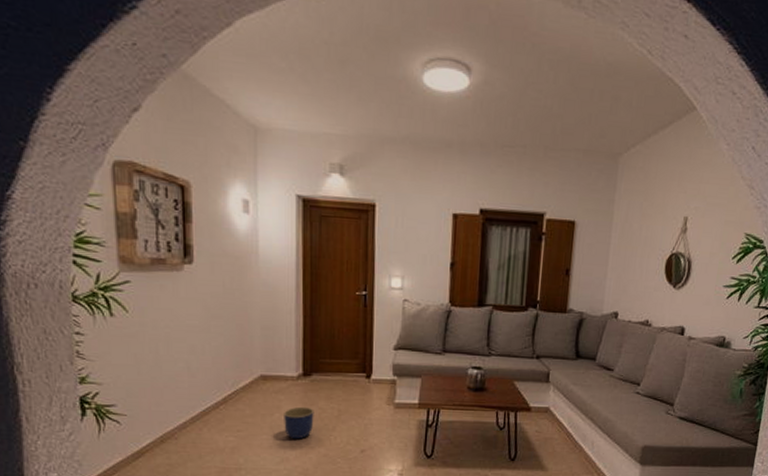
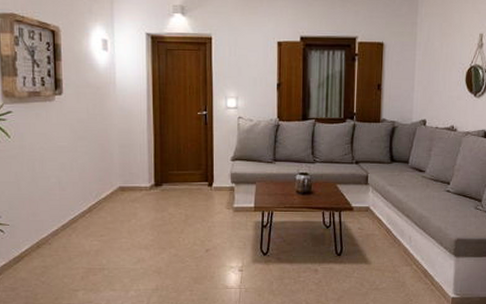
planter: present [284,406,314,440] -> none [139,213,165,242]

